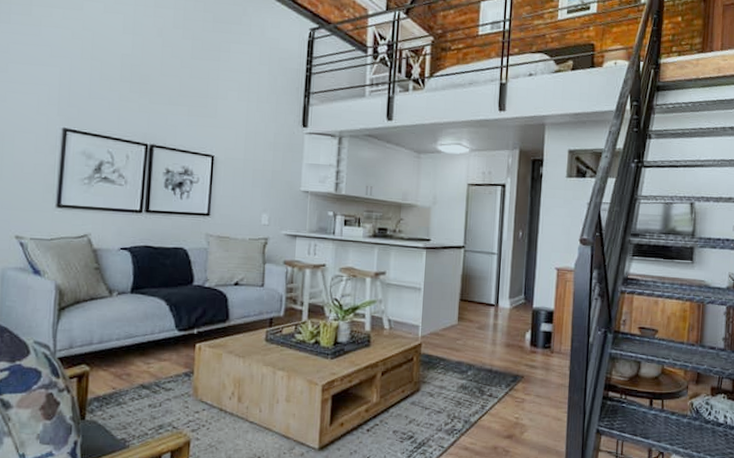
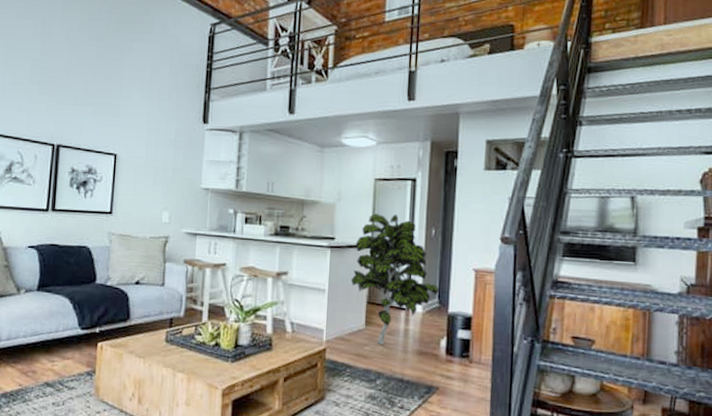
indoor plant: none [445,217,526,339] -> present [351,214,440,345]

